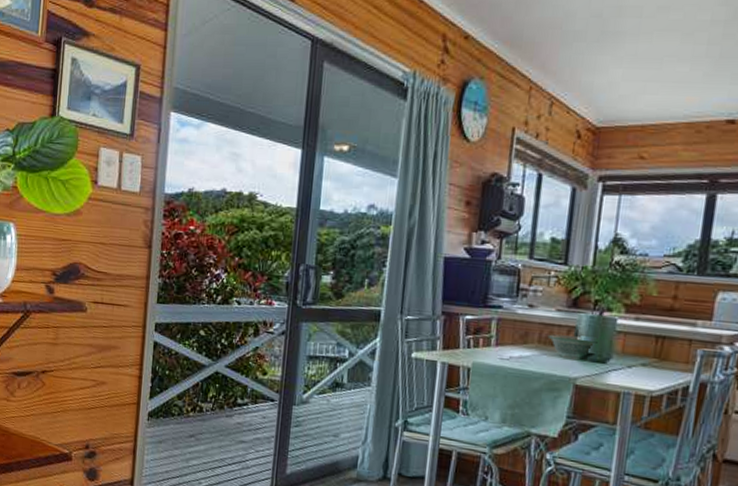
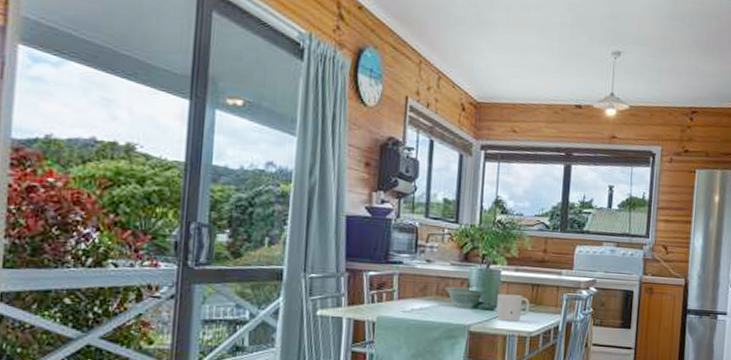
mug: none [608,345,653,378] -> present [496,294,530,321]

